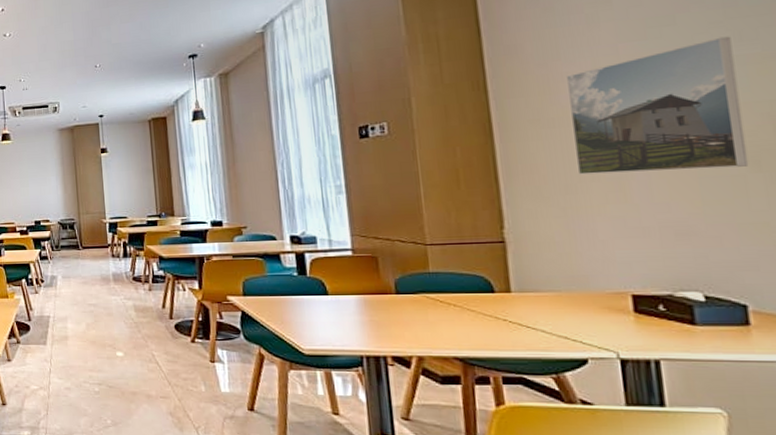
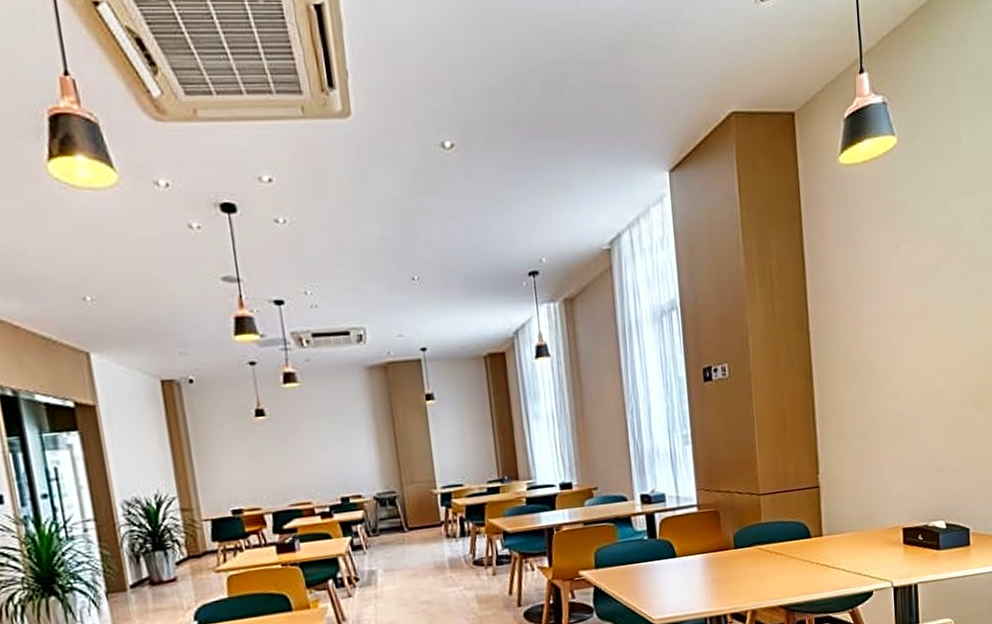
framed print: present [565,36,749,175] -> none [866,288,976,418]

